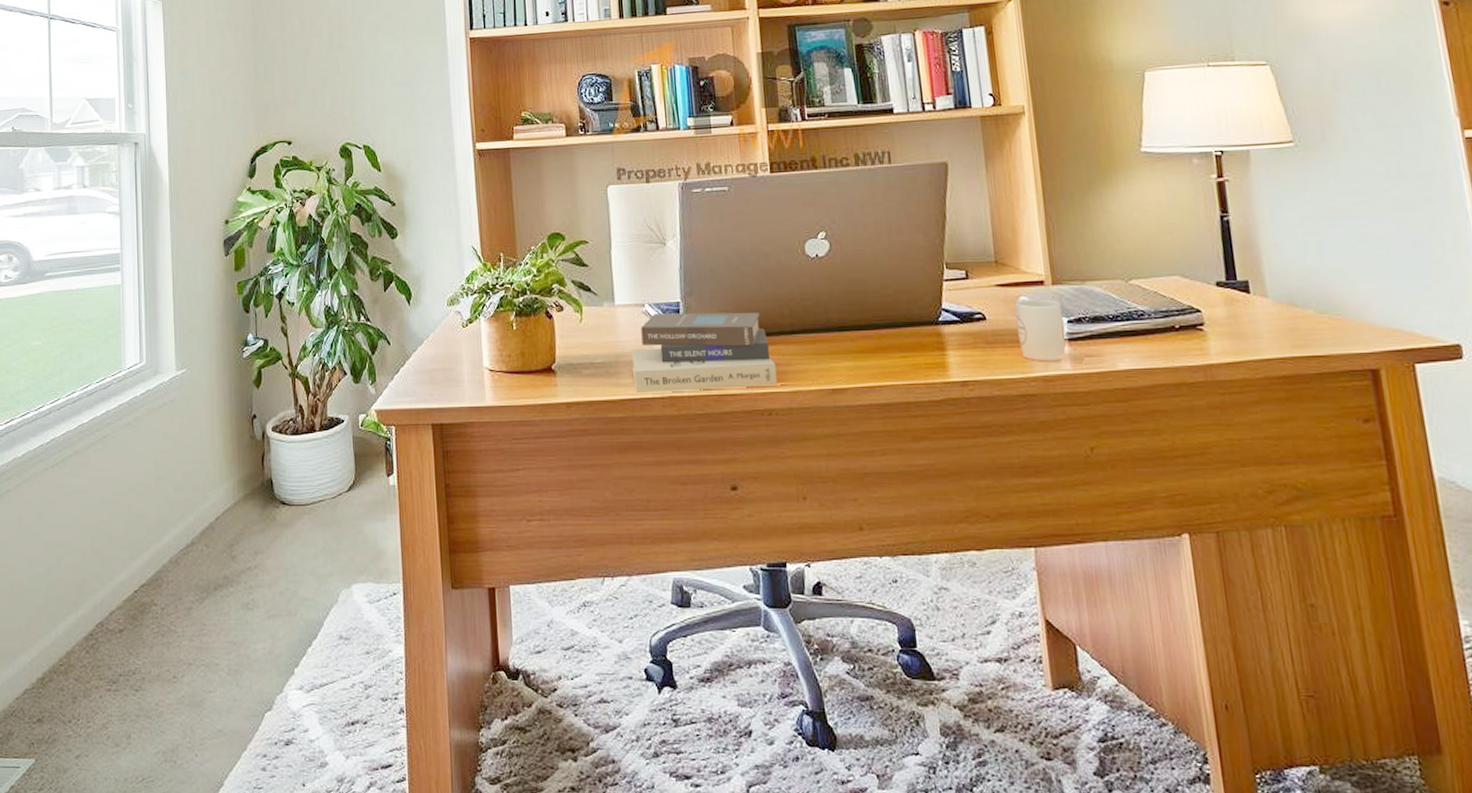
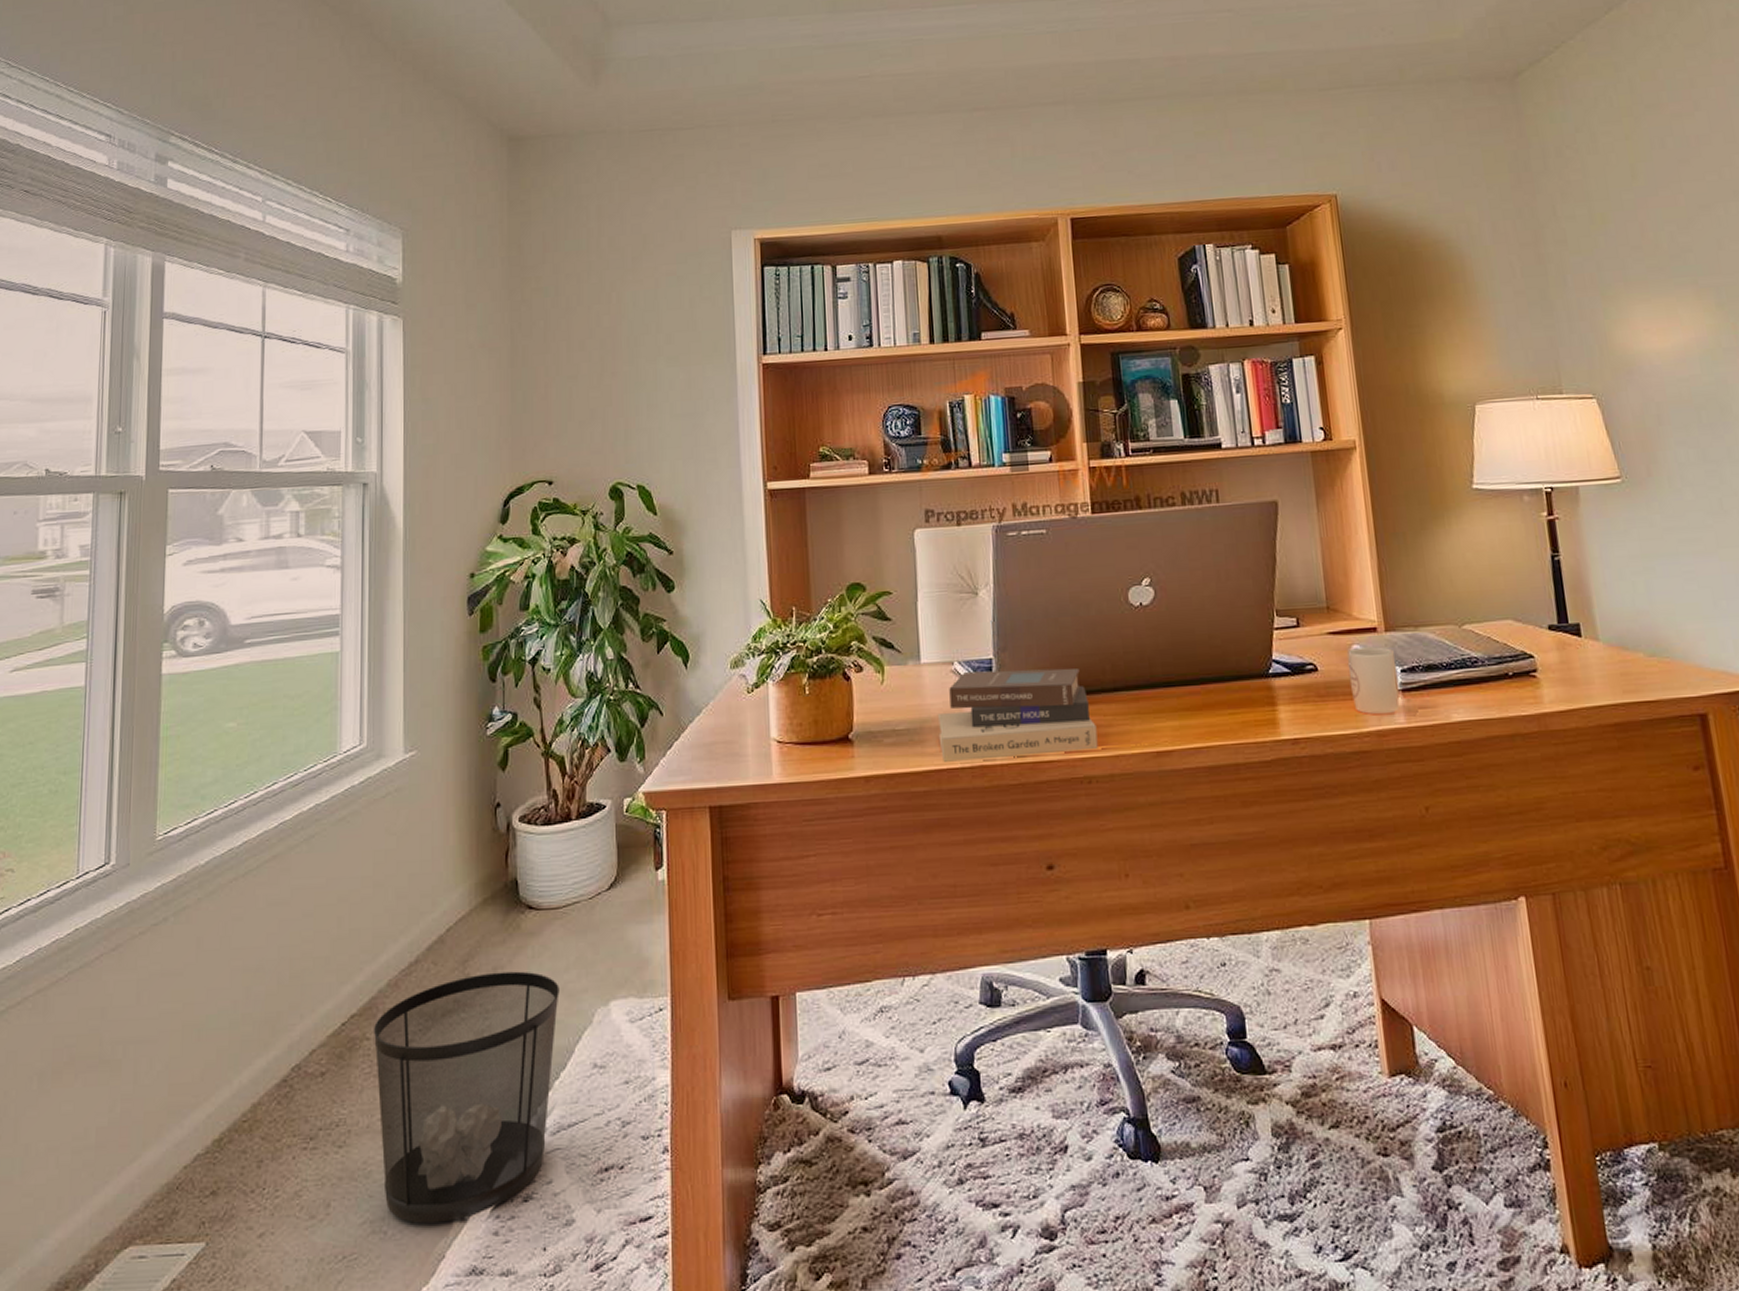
waste bin: none [159,556,310,758] -> present [373,971,560,1224]

